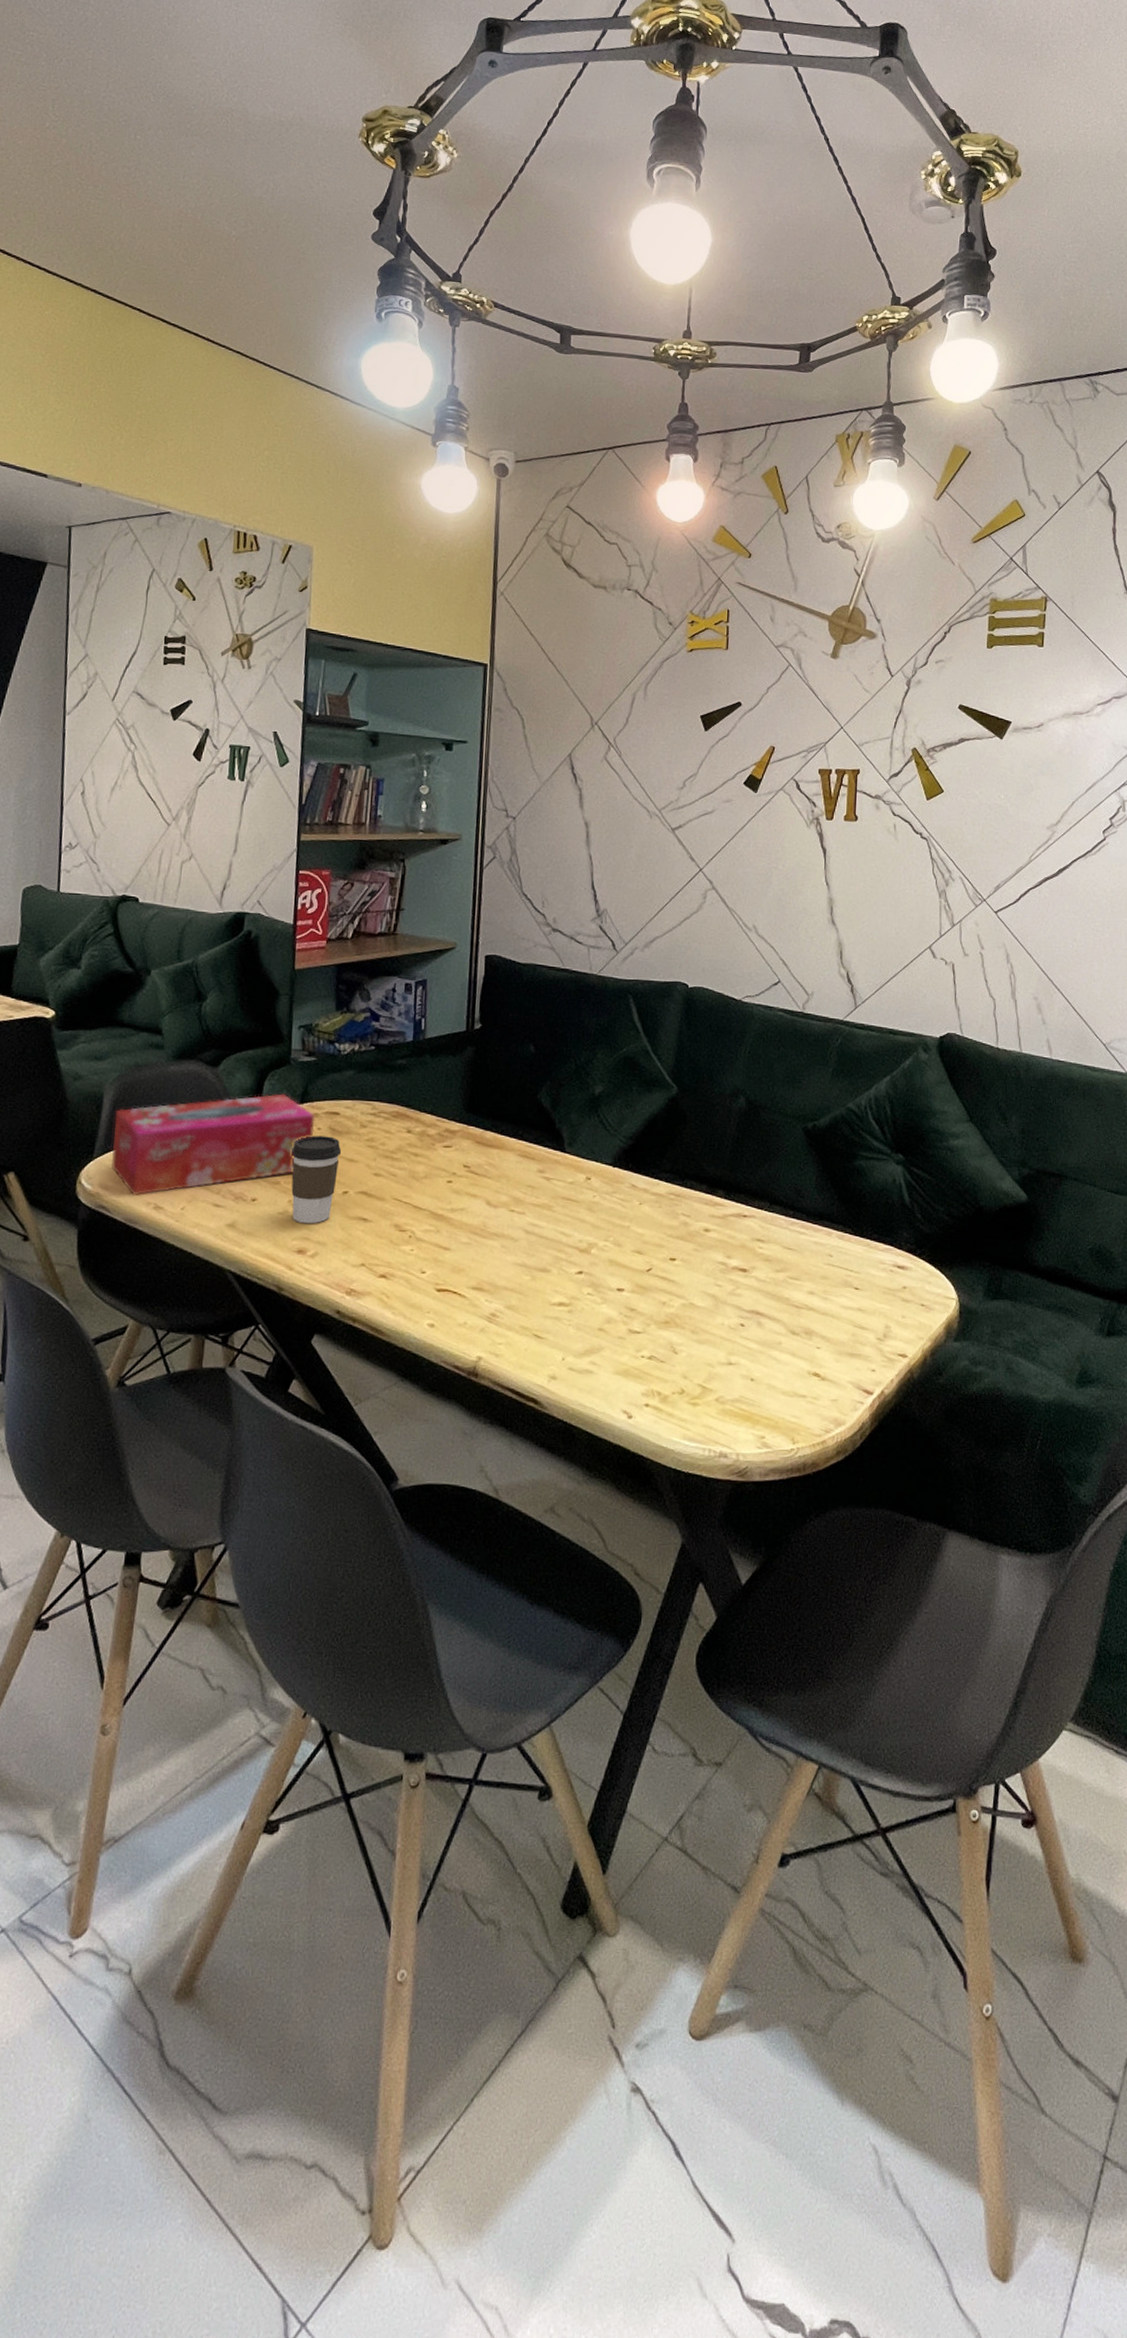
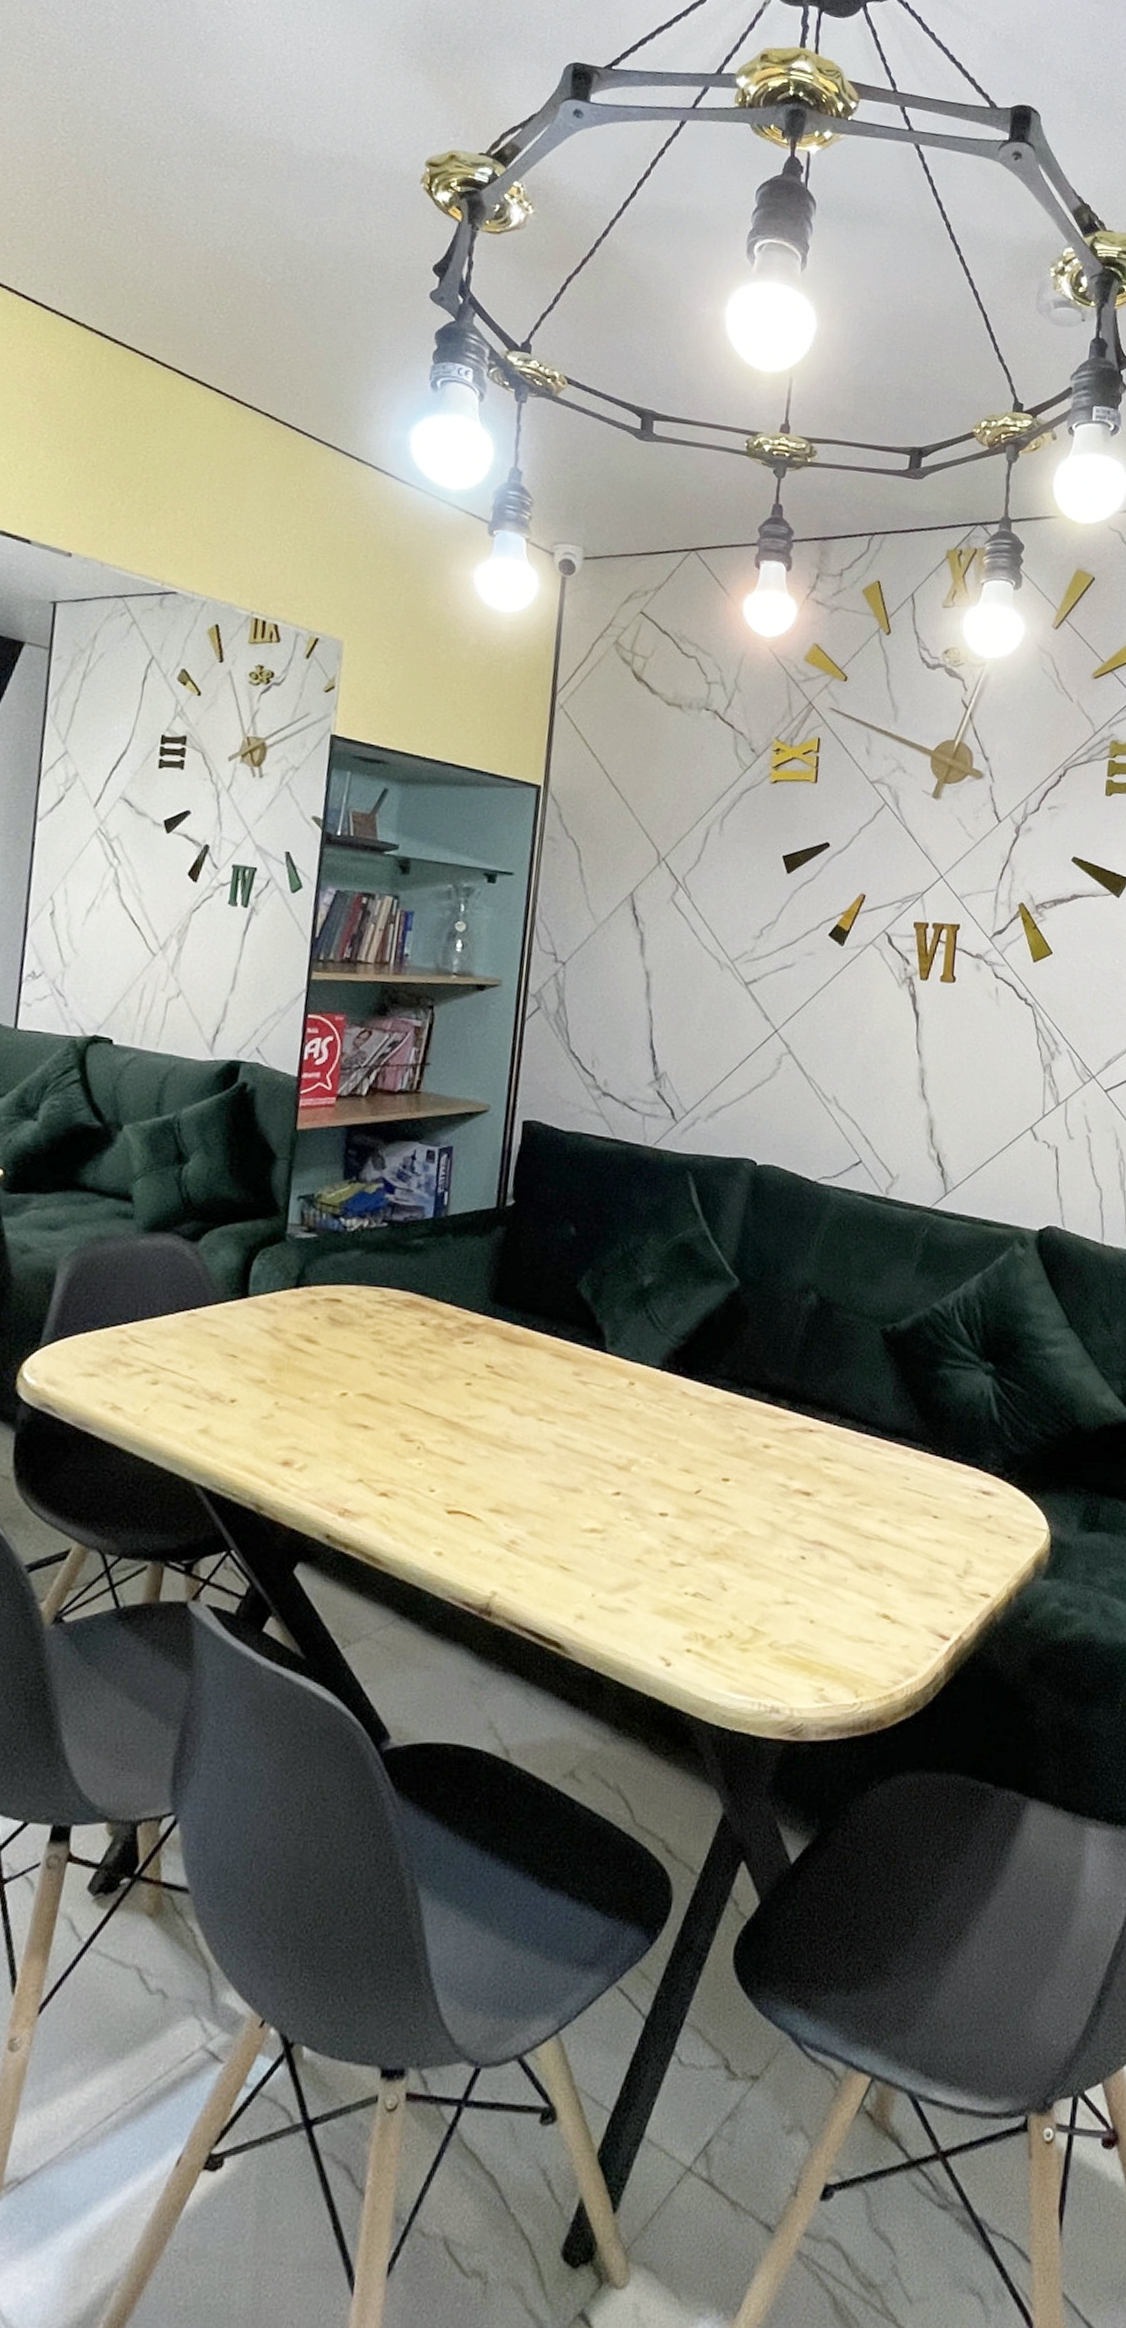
tissue box: present [110,1094,316,1195] -> none [60,1275,313,1393]
coffee cup: present [291,1135,342,1224] -> none [278,1326,342,1431]

